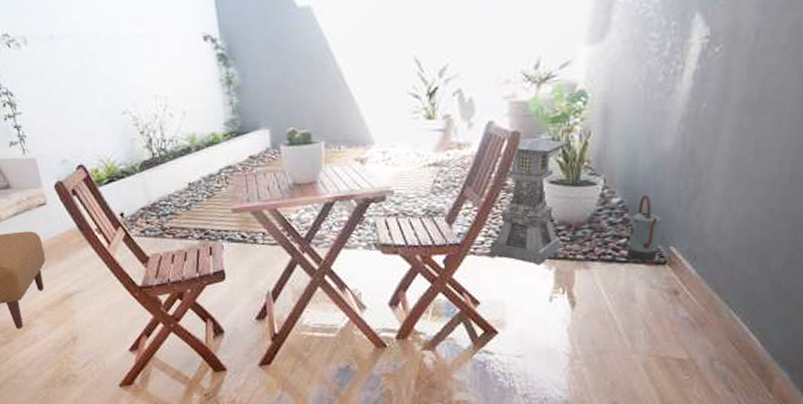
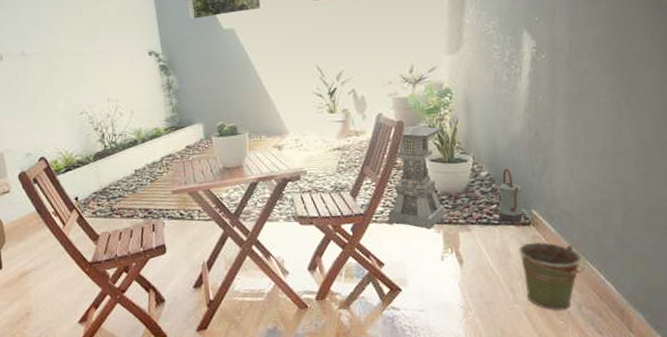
bucket: none [647,285,728,365] -> present [519,242,586,312]

